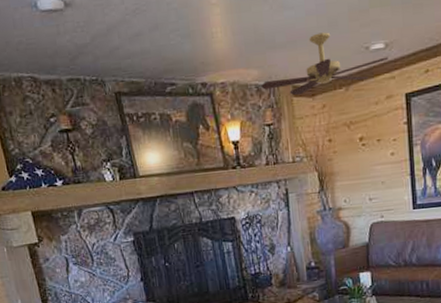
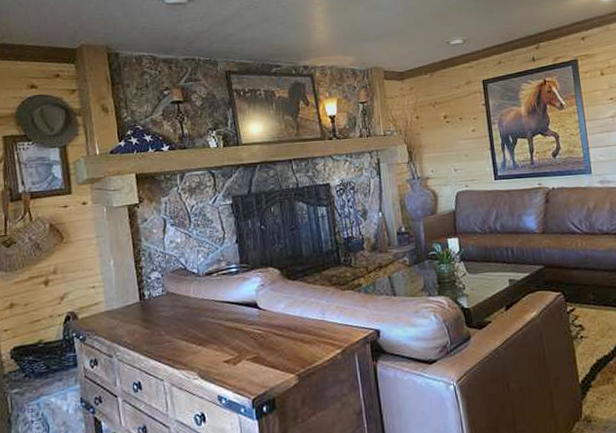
ceiling fan: present [261,32,389,96] -> none [356,29,467,79]

